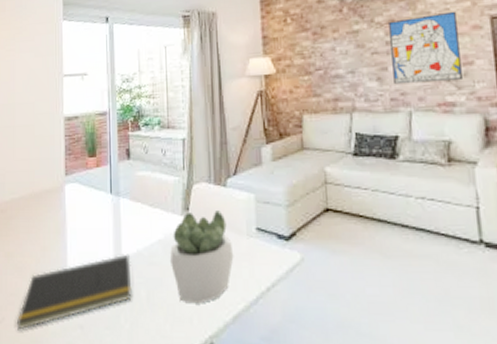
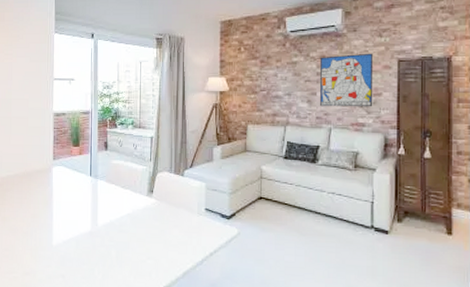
notepad: present [17,254,132,330] -> none [11,223,105,277]
succulent plant: present [169,211,234,304] -> none [135,194,186,263]

